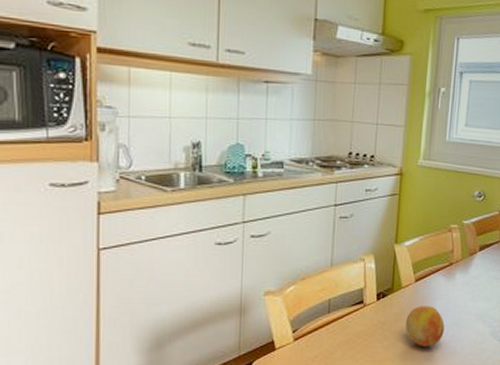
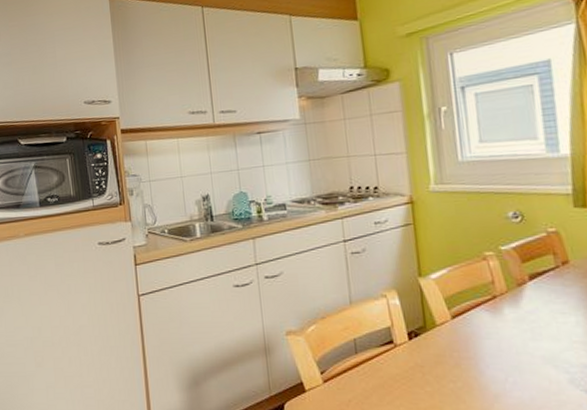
fruit: present [405,306,444,347] -> none [448,346,502,396]

